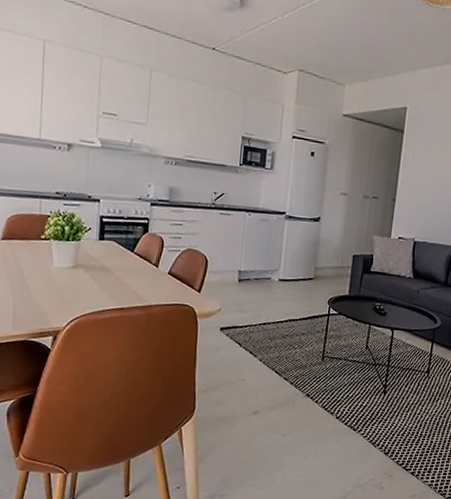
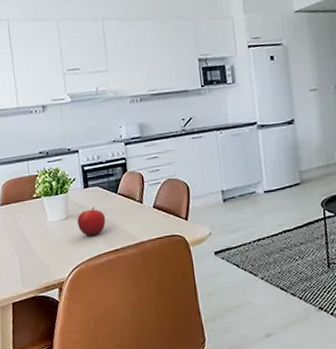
fruit: none [85,260,117,291] -> present [77,206,106,237]

